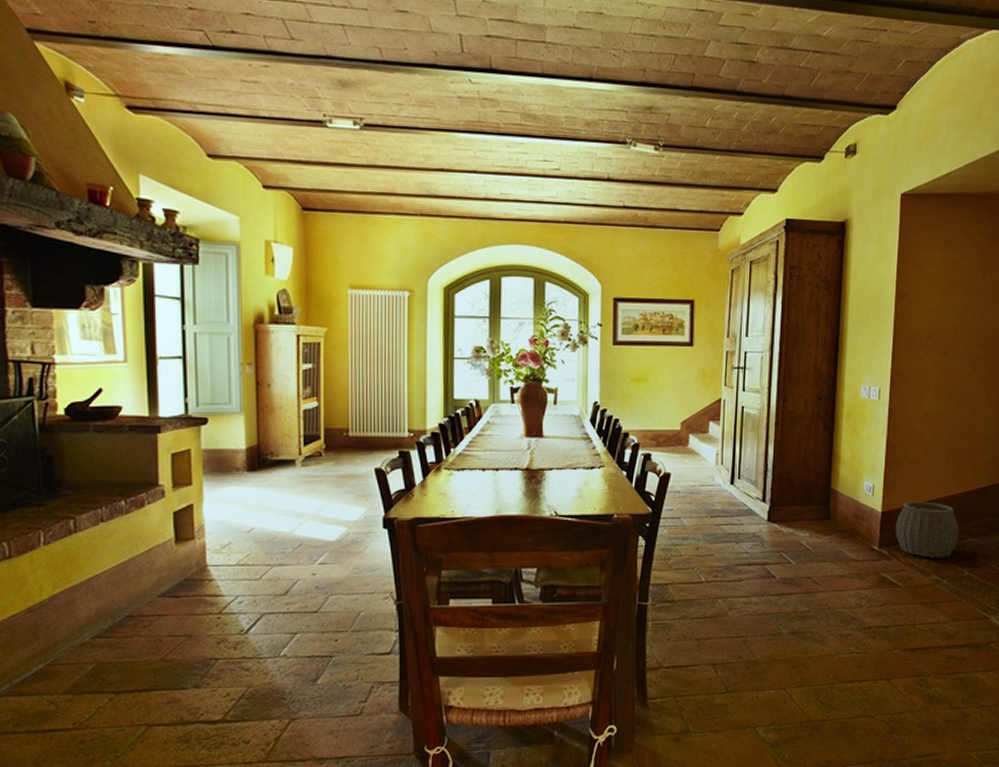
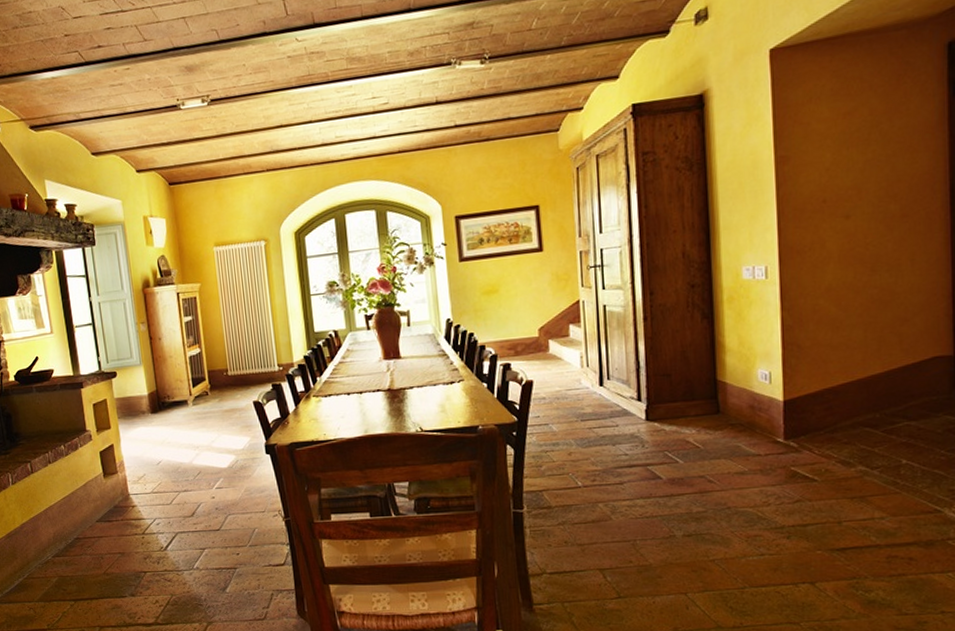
woven basket: present [895,501,959,558] -> none [803,384,889,447]

